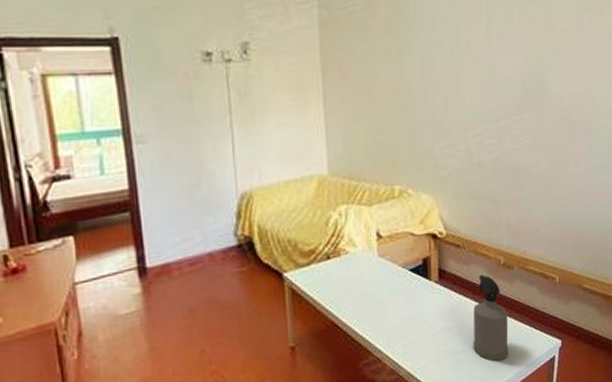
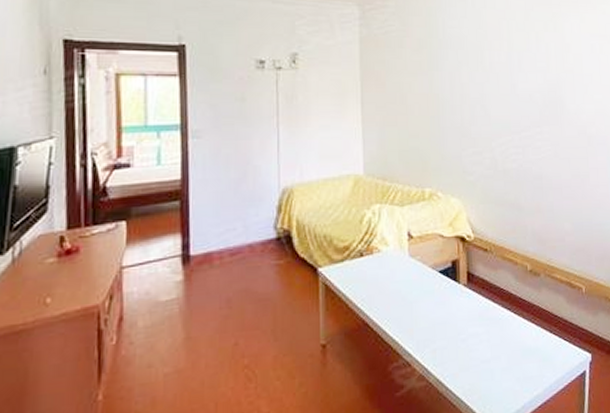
spray bottle: present [473,274,509,362] -> none [502,280,539,373]

